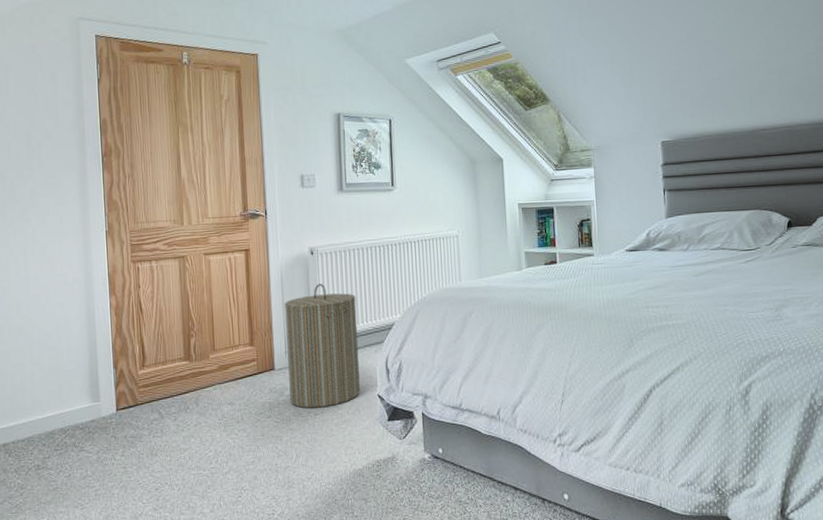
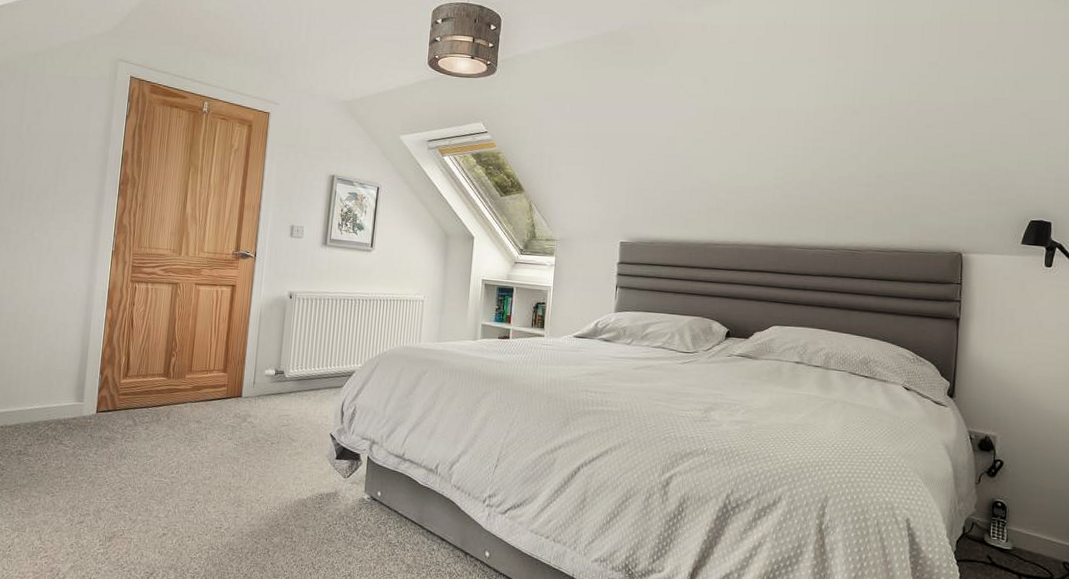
laundry hamper: present [284,283,361,409] -> none [251,325,324,438]

